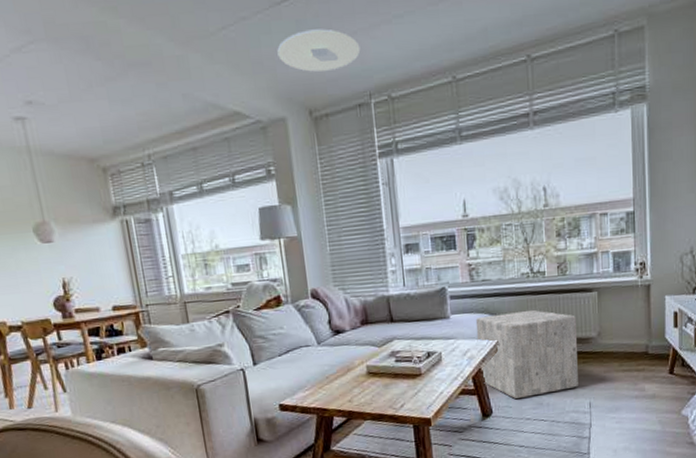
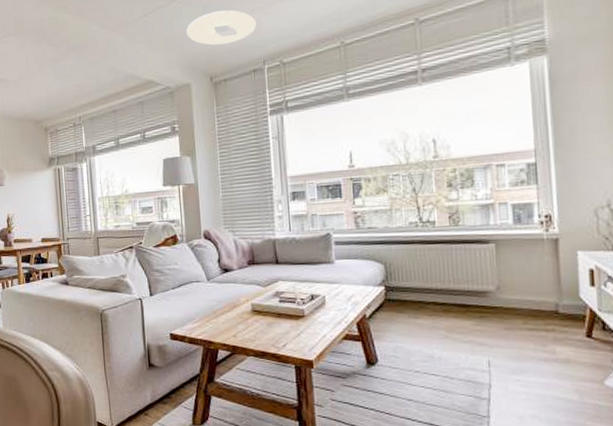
stool: present [475,309,578,400] -> none [360,258,475,350]

